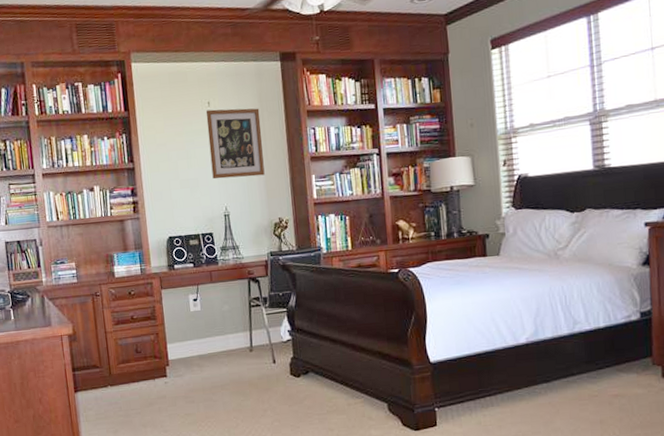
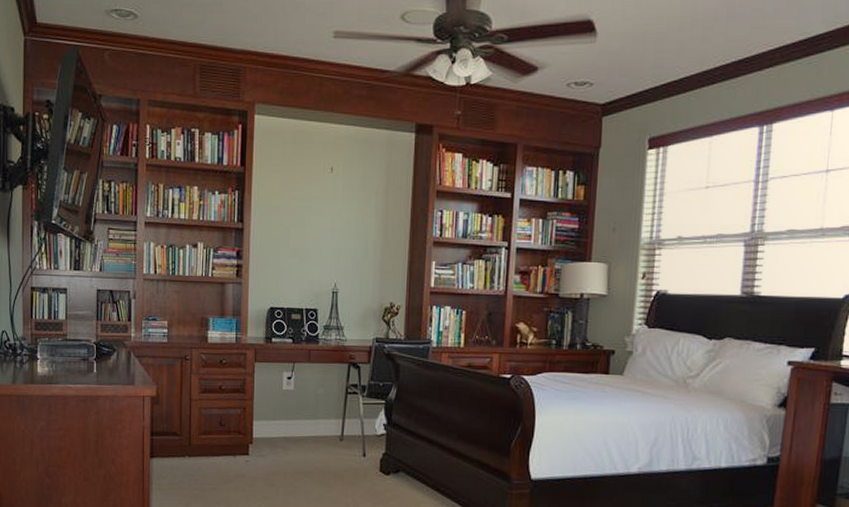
wall art: present [205,108,265,180] -> none [325,176,385,255]

